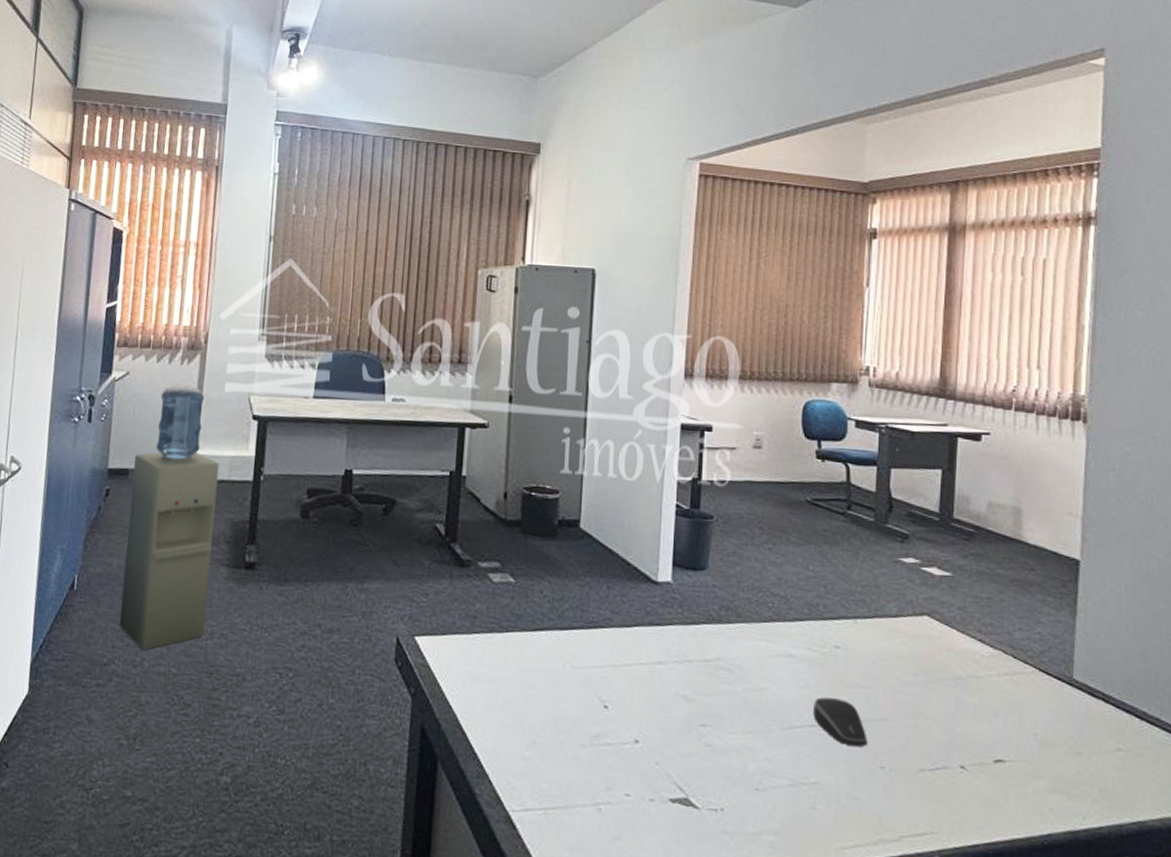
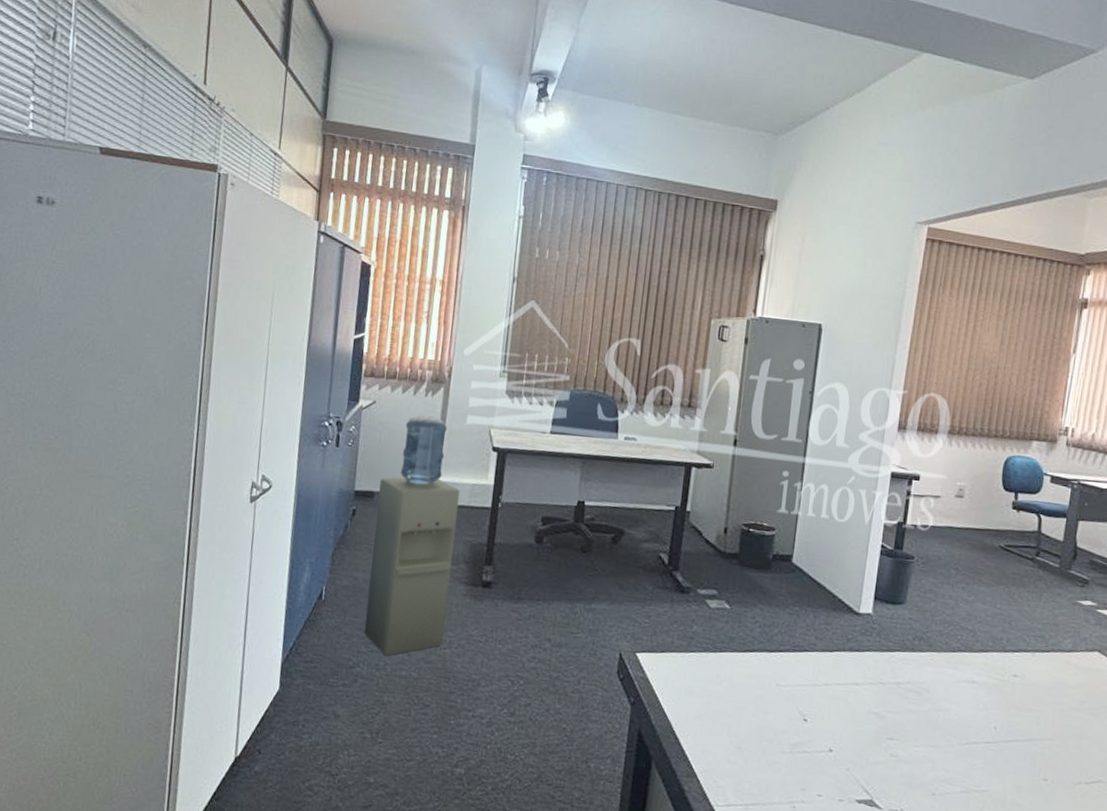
computer mouse: present [813,697,868,747] -> none [989,718,1035,762]

